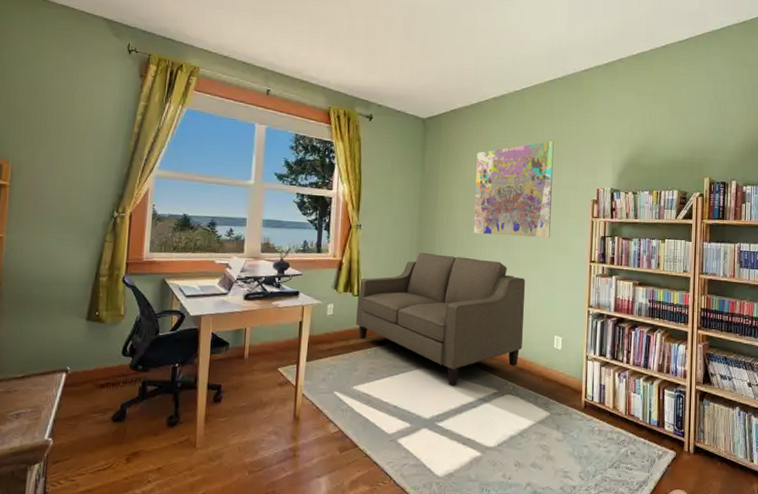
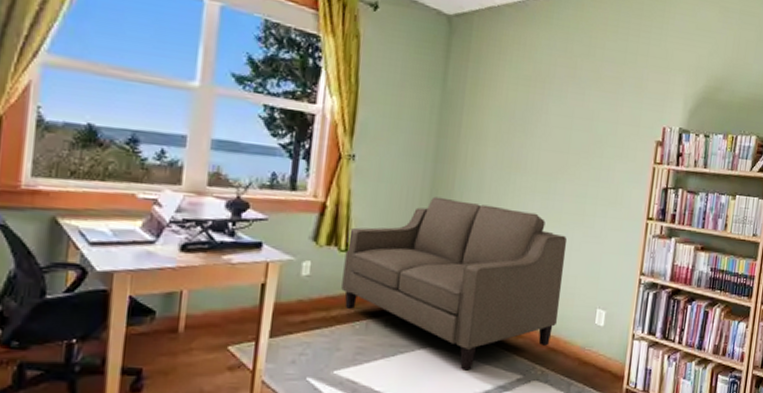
map: present [473,141,554,238] -> none [505,60,616,187]

